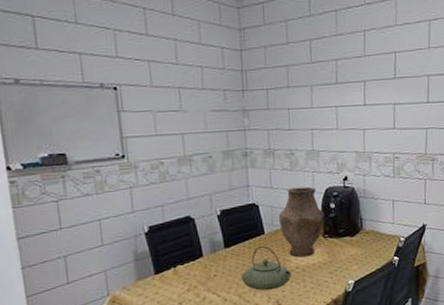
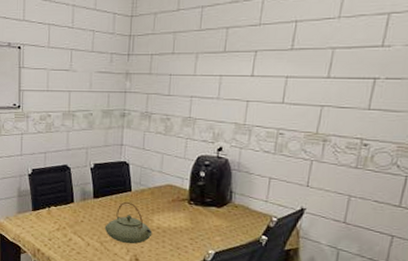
vase: present [278,186,325,258] -> none [146,151,193,220]

